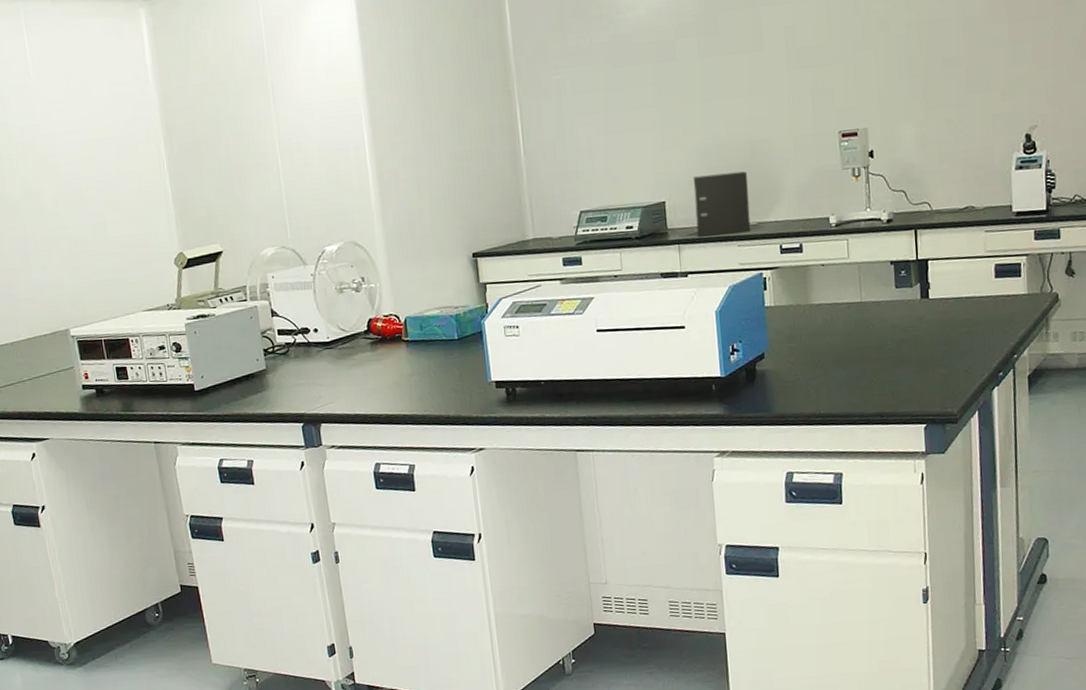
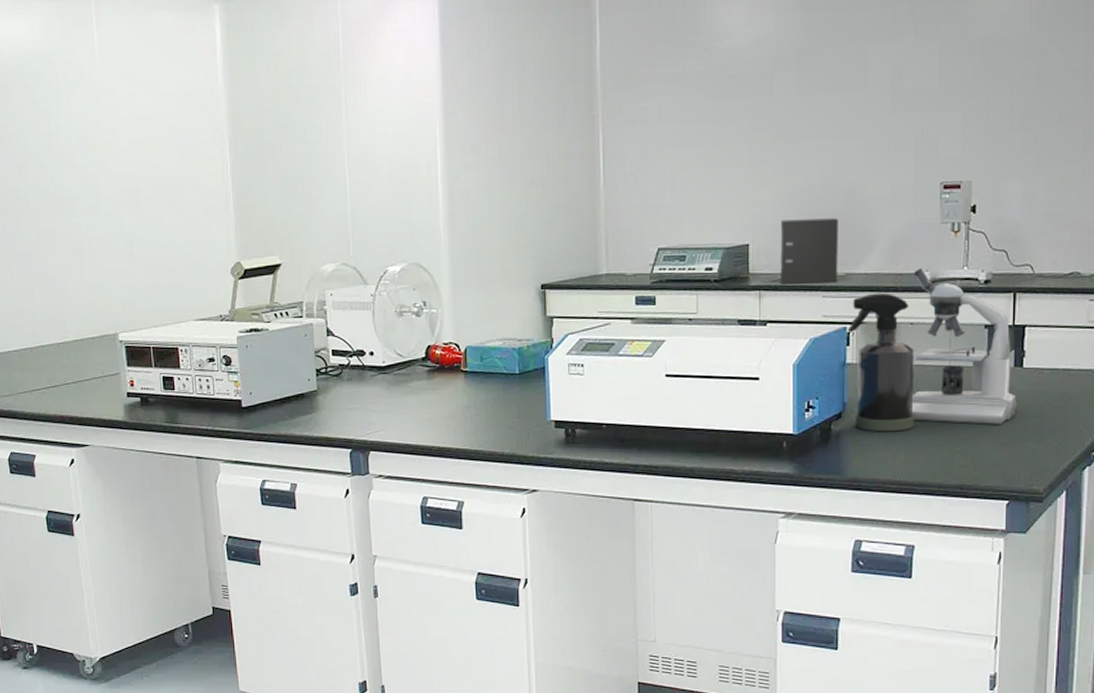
spray bottle: none [763,238,833,369] -> present [847,292,914,432]
microscope: none [820,211,927,356] -> present [912,267,1017,424]

